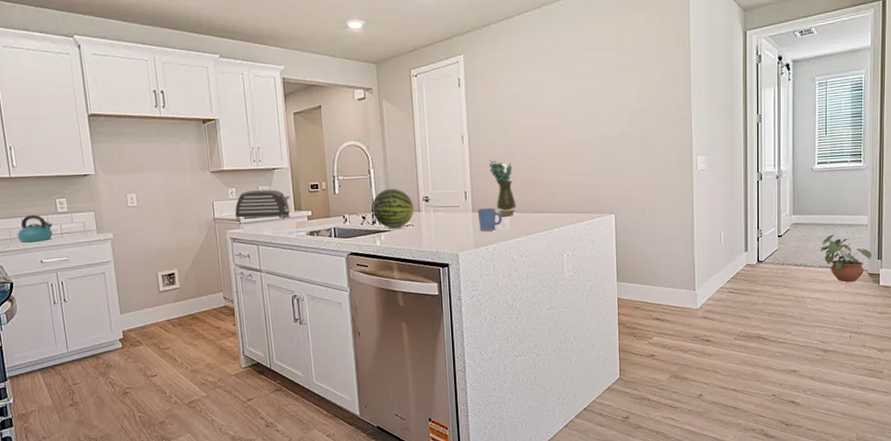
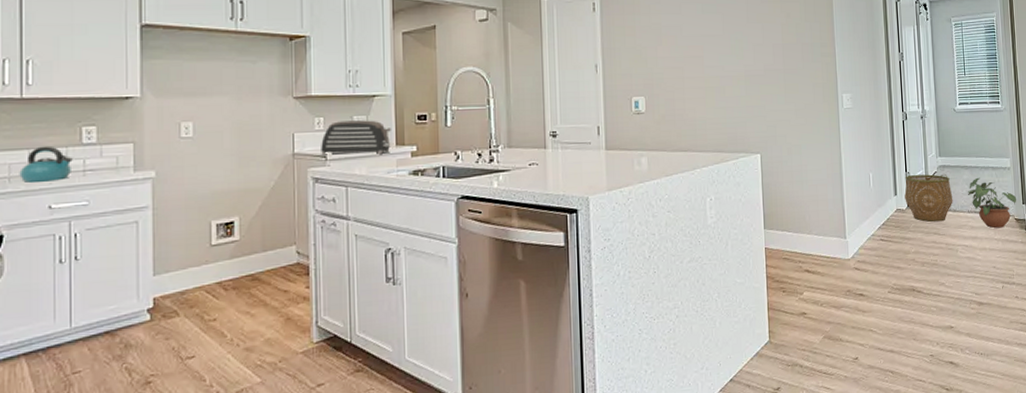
fruit: present [372,188,414,229] -> none [489,121,539,168]
mug: present [477,208,503,231] -> none [611,145,640,172]
vase: present [489,160,516,217] -> none [625,92,655,156]
basket: none [755,231,805,276] -> present [904,173,953,222]

